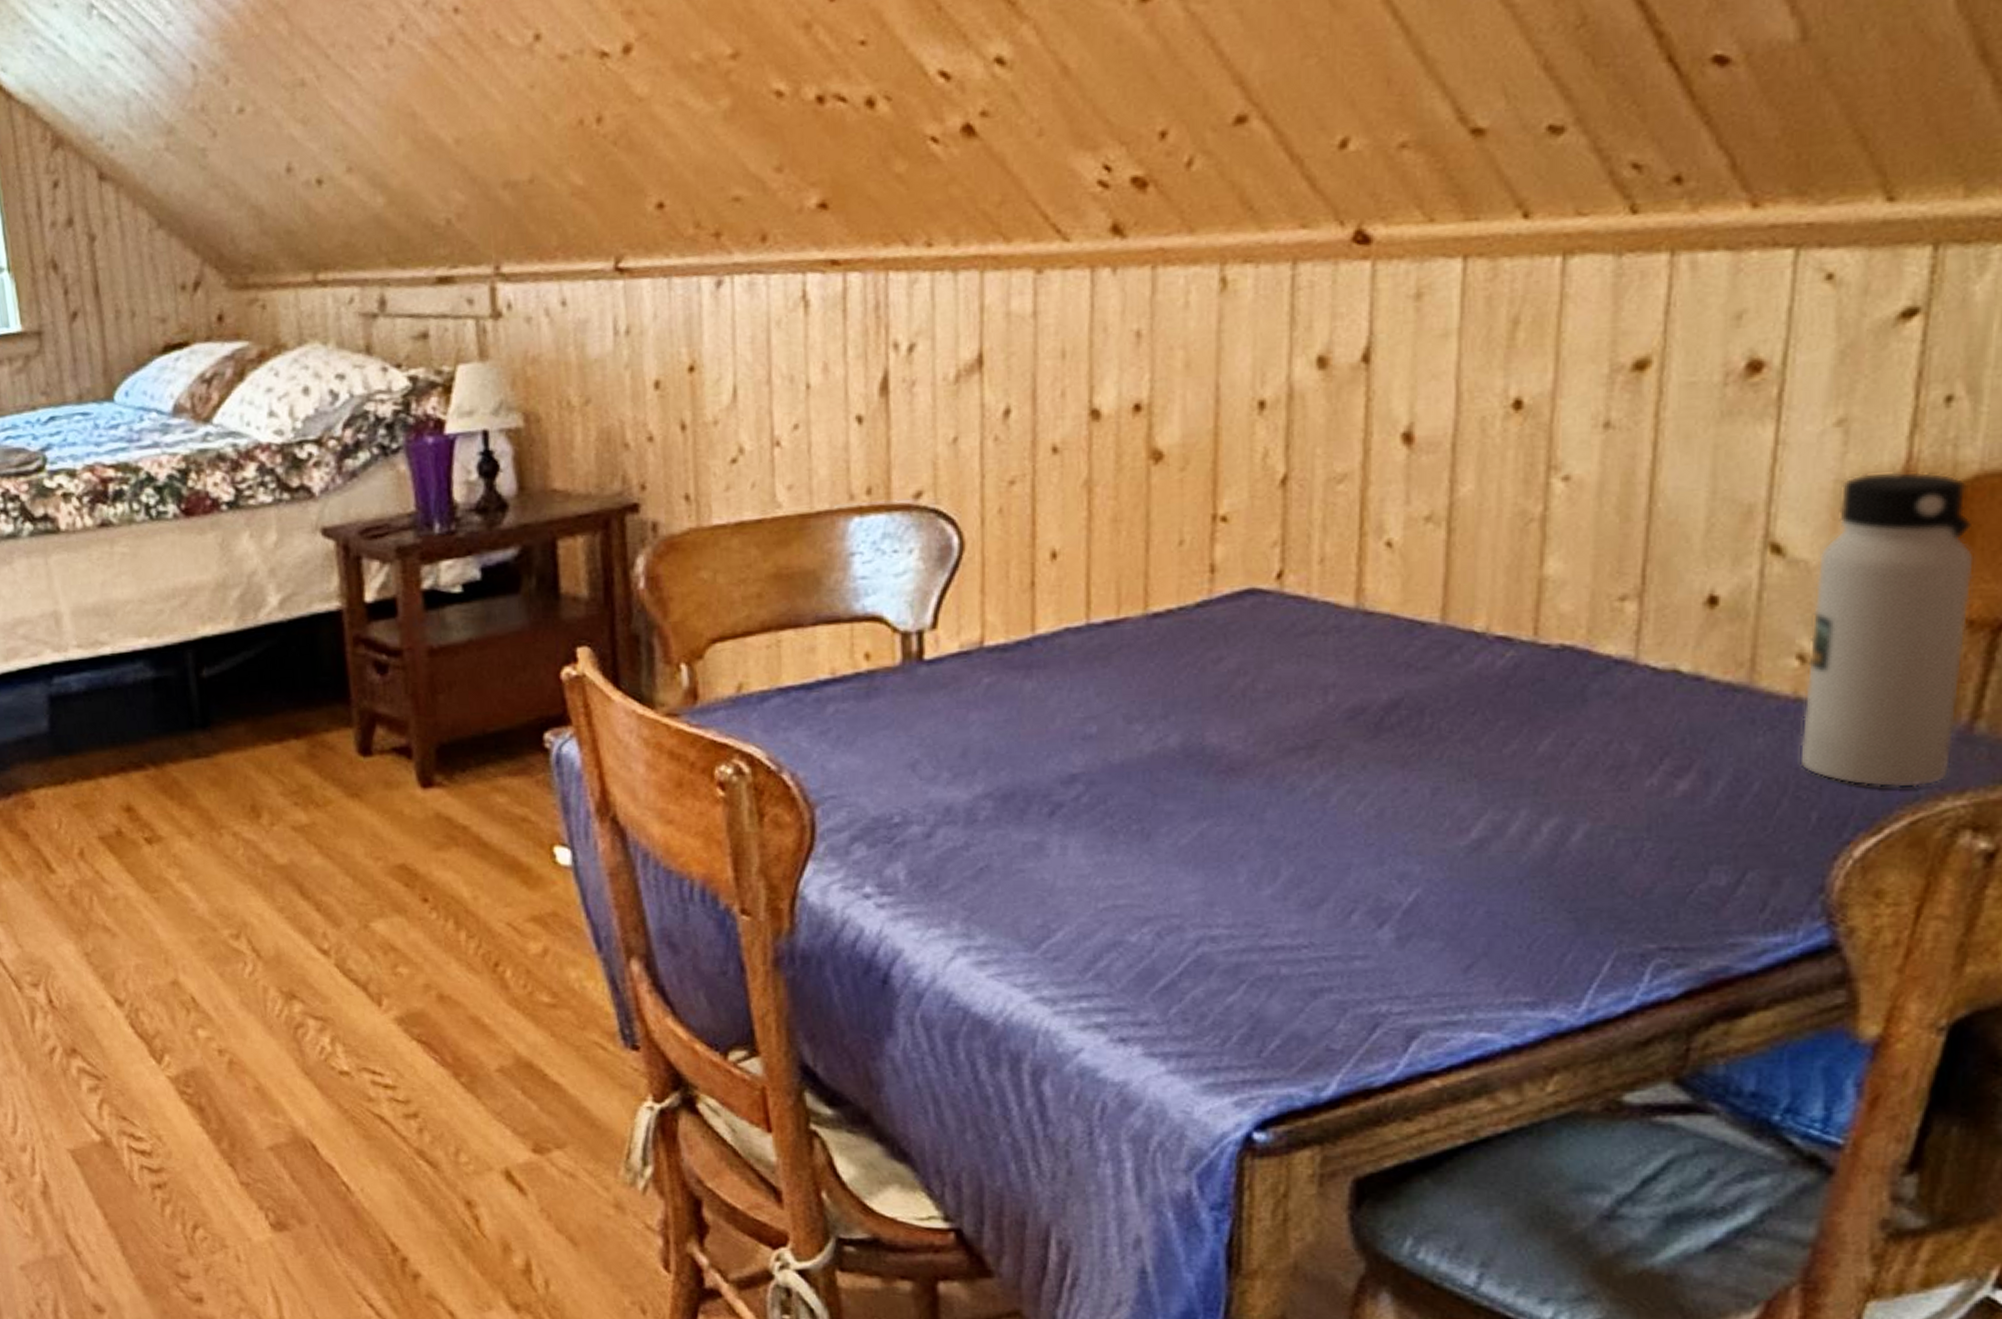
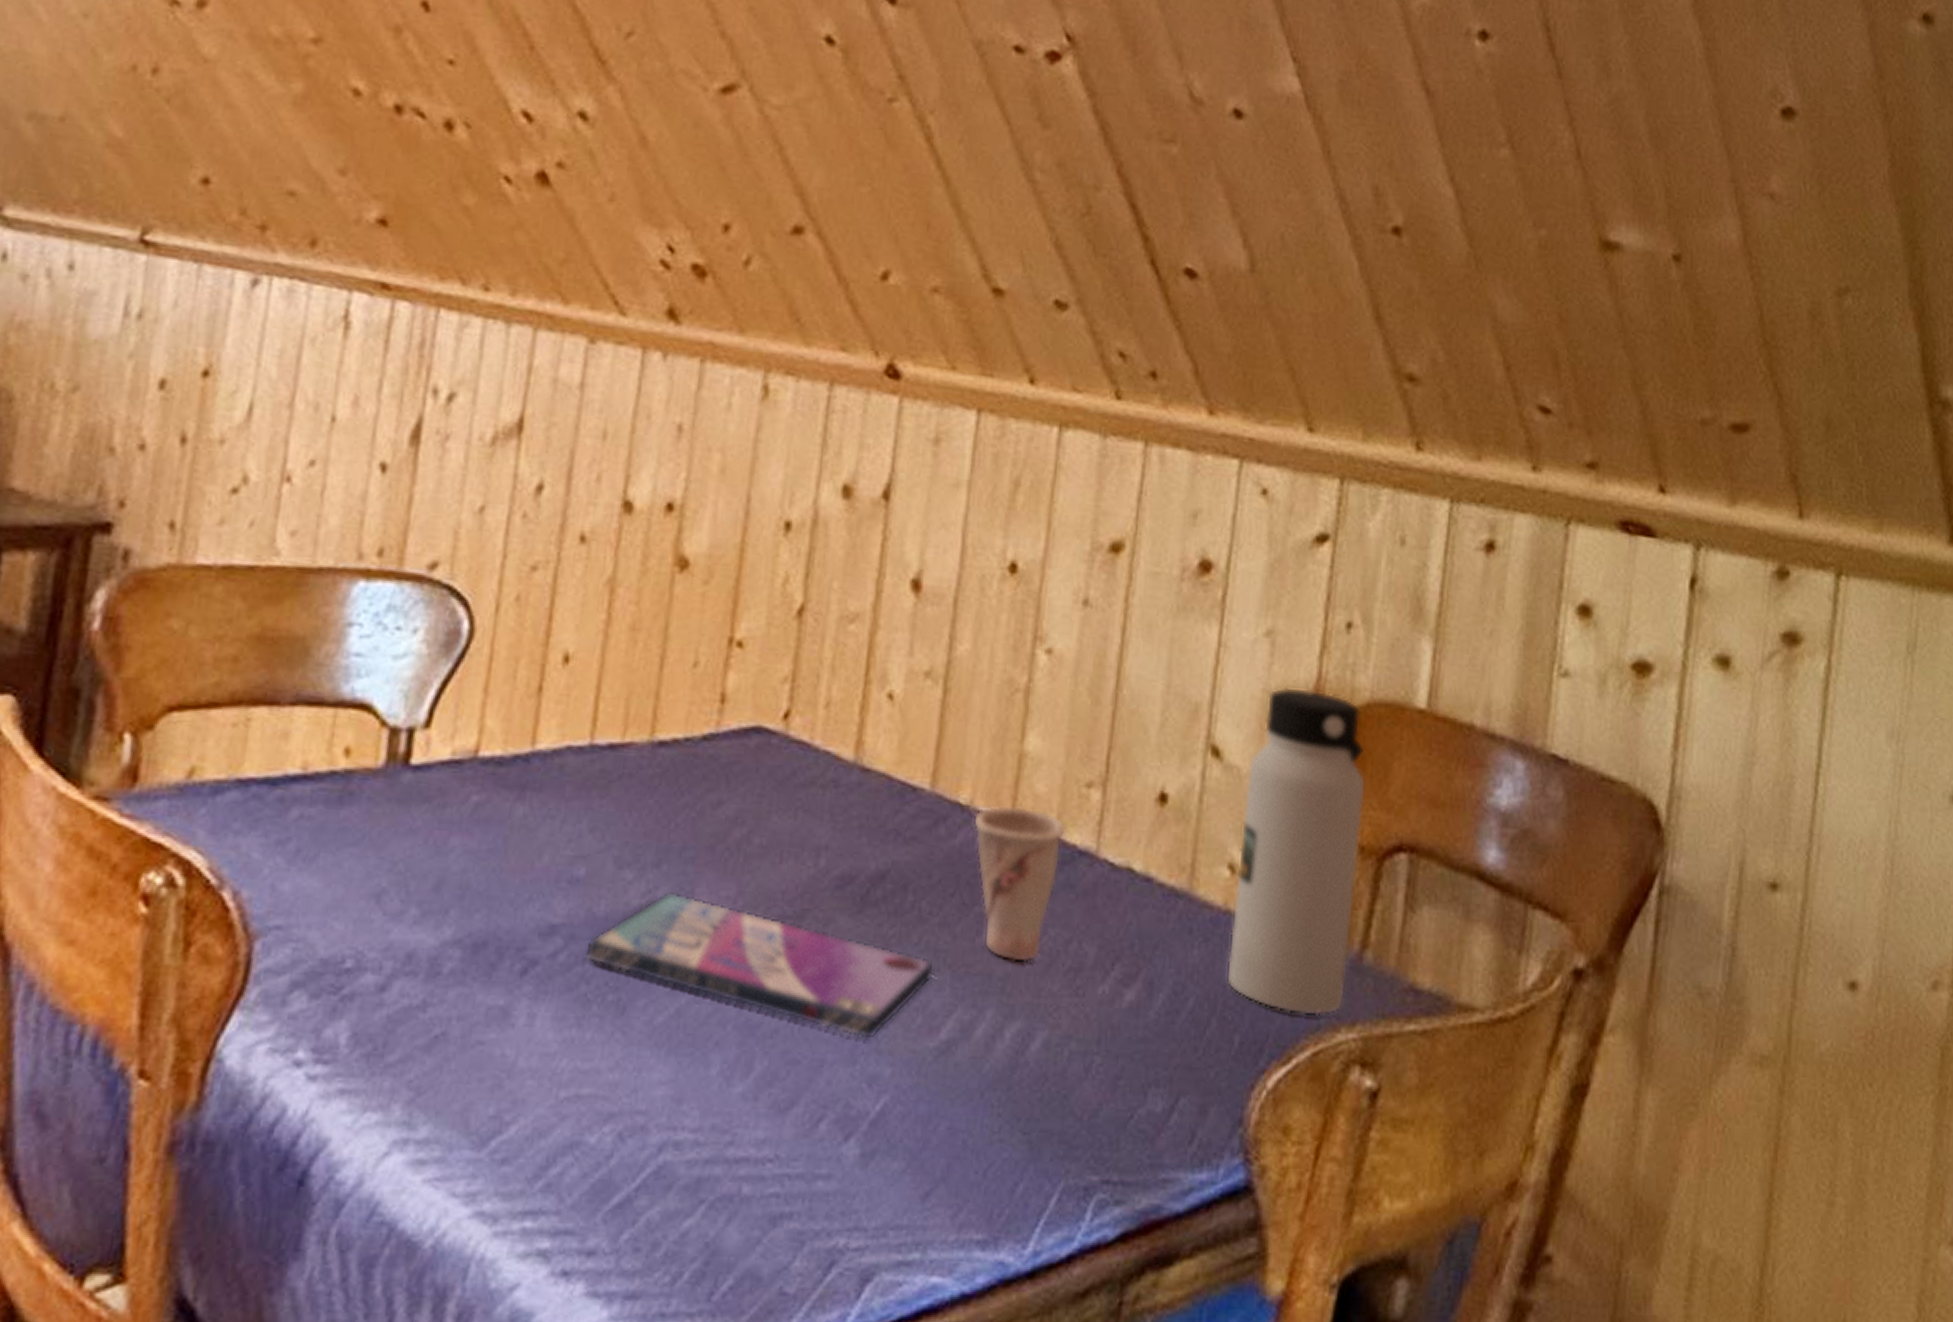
video game case: none [1105,737,1458,843] -> present [584,891,933,1038]
cup: none [1492,626,1598,766] -> present [974,804,1066,962]

